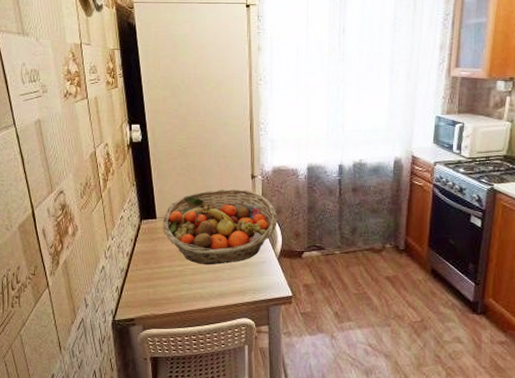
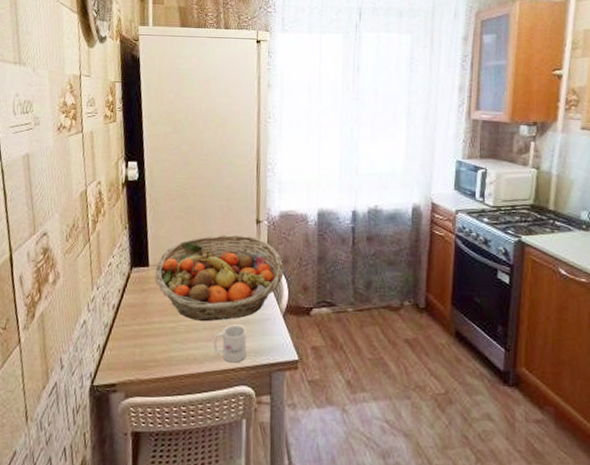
mug: none [217,267,247,299] -> present [213,324,247,363]

